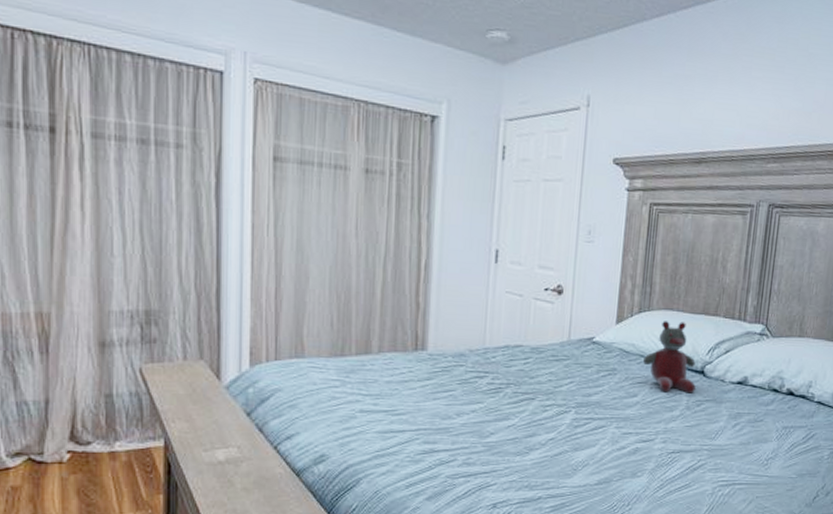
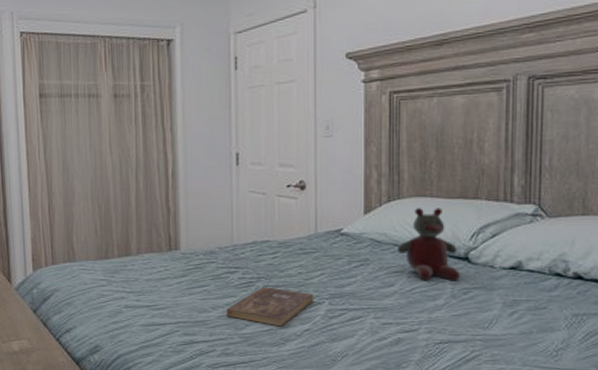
bible: none [471,393,562,436] -> present [226,287,314,327]

